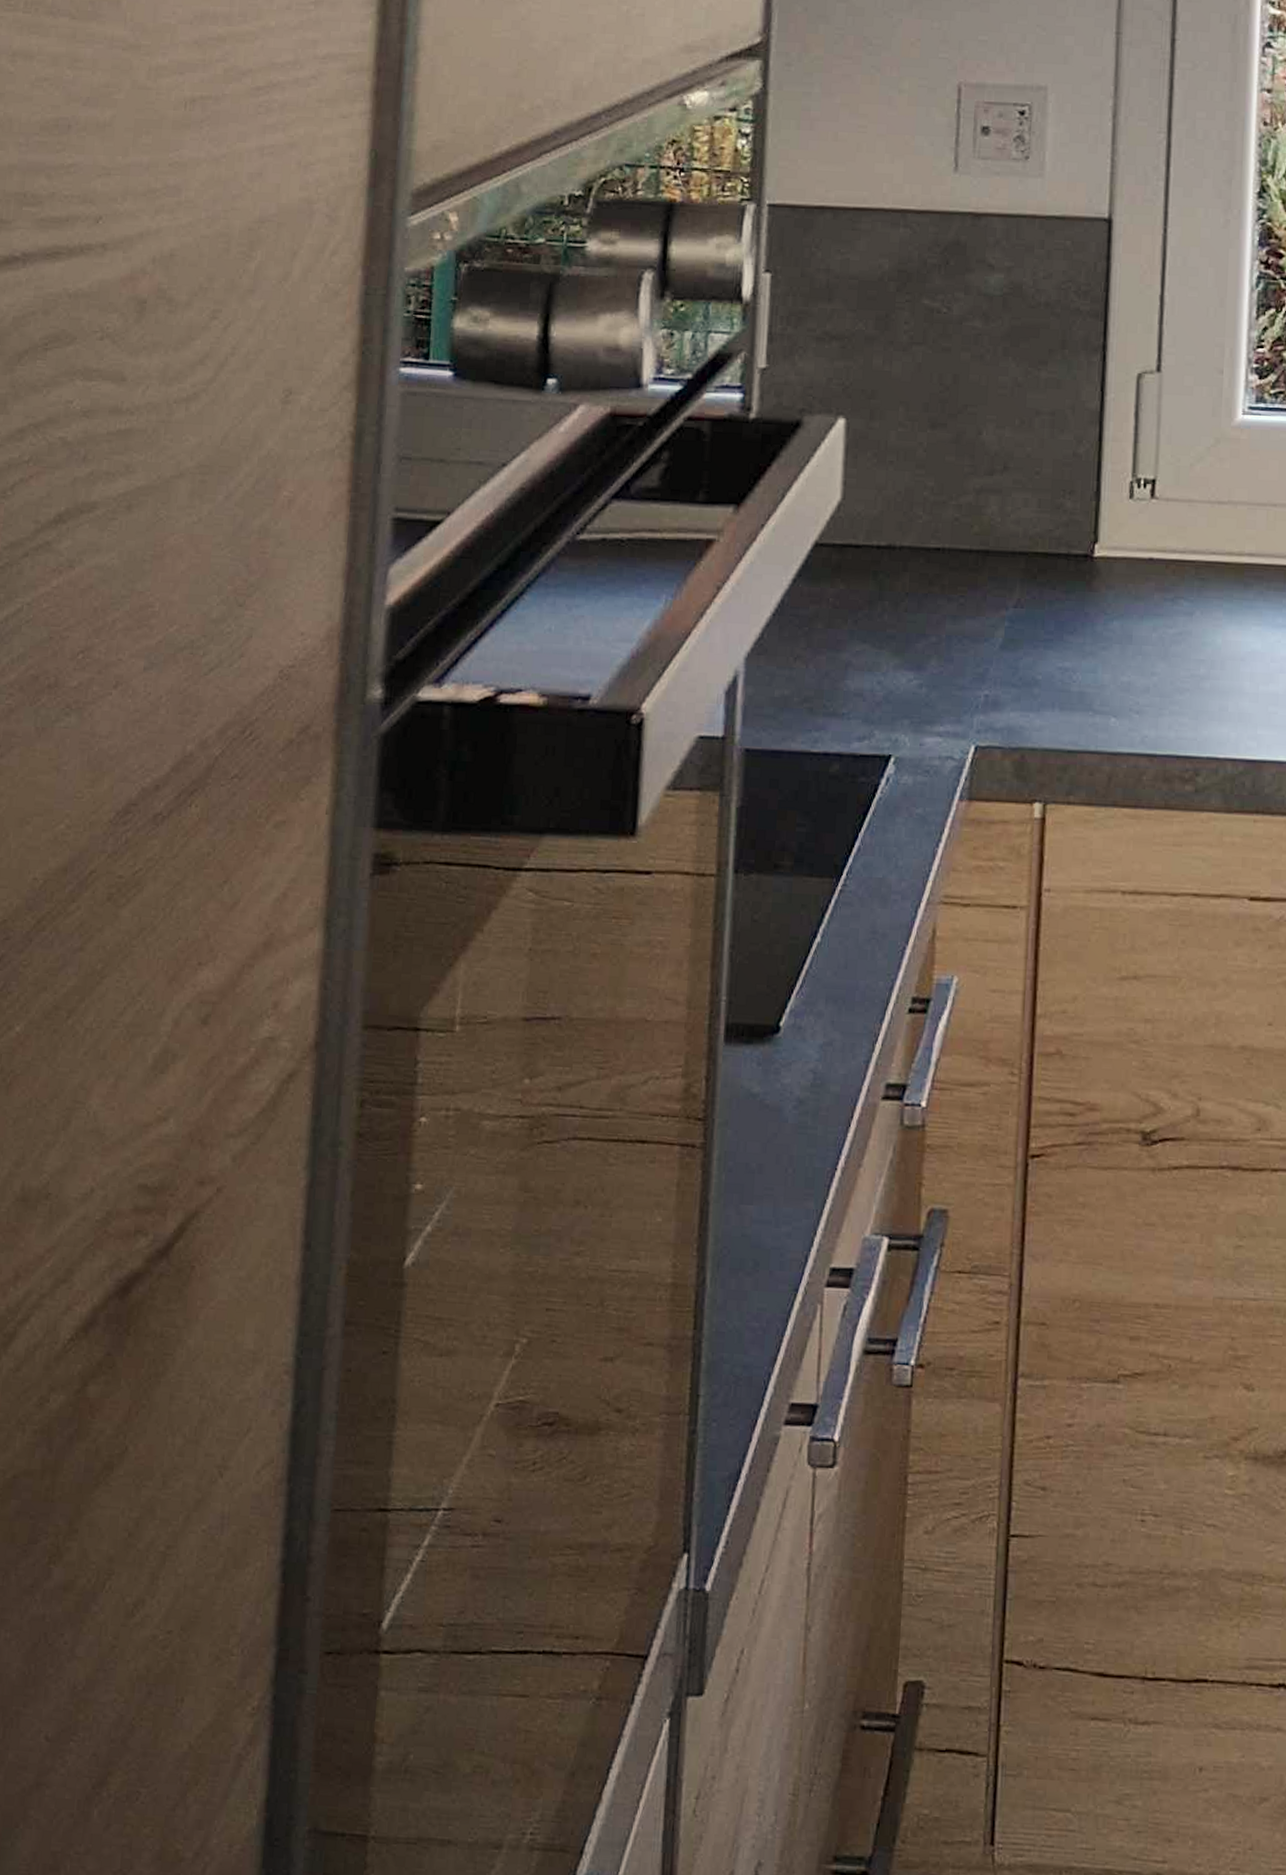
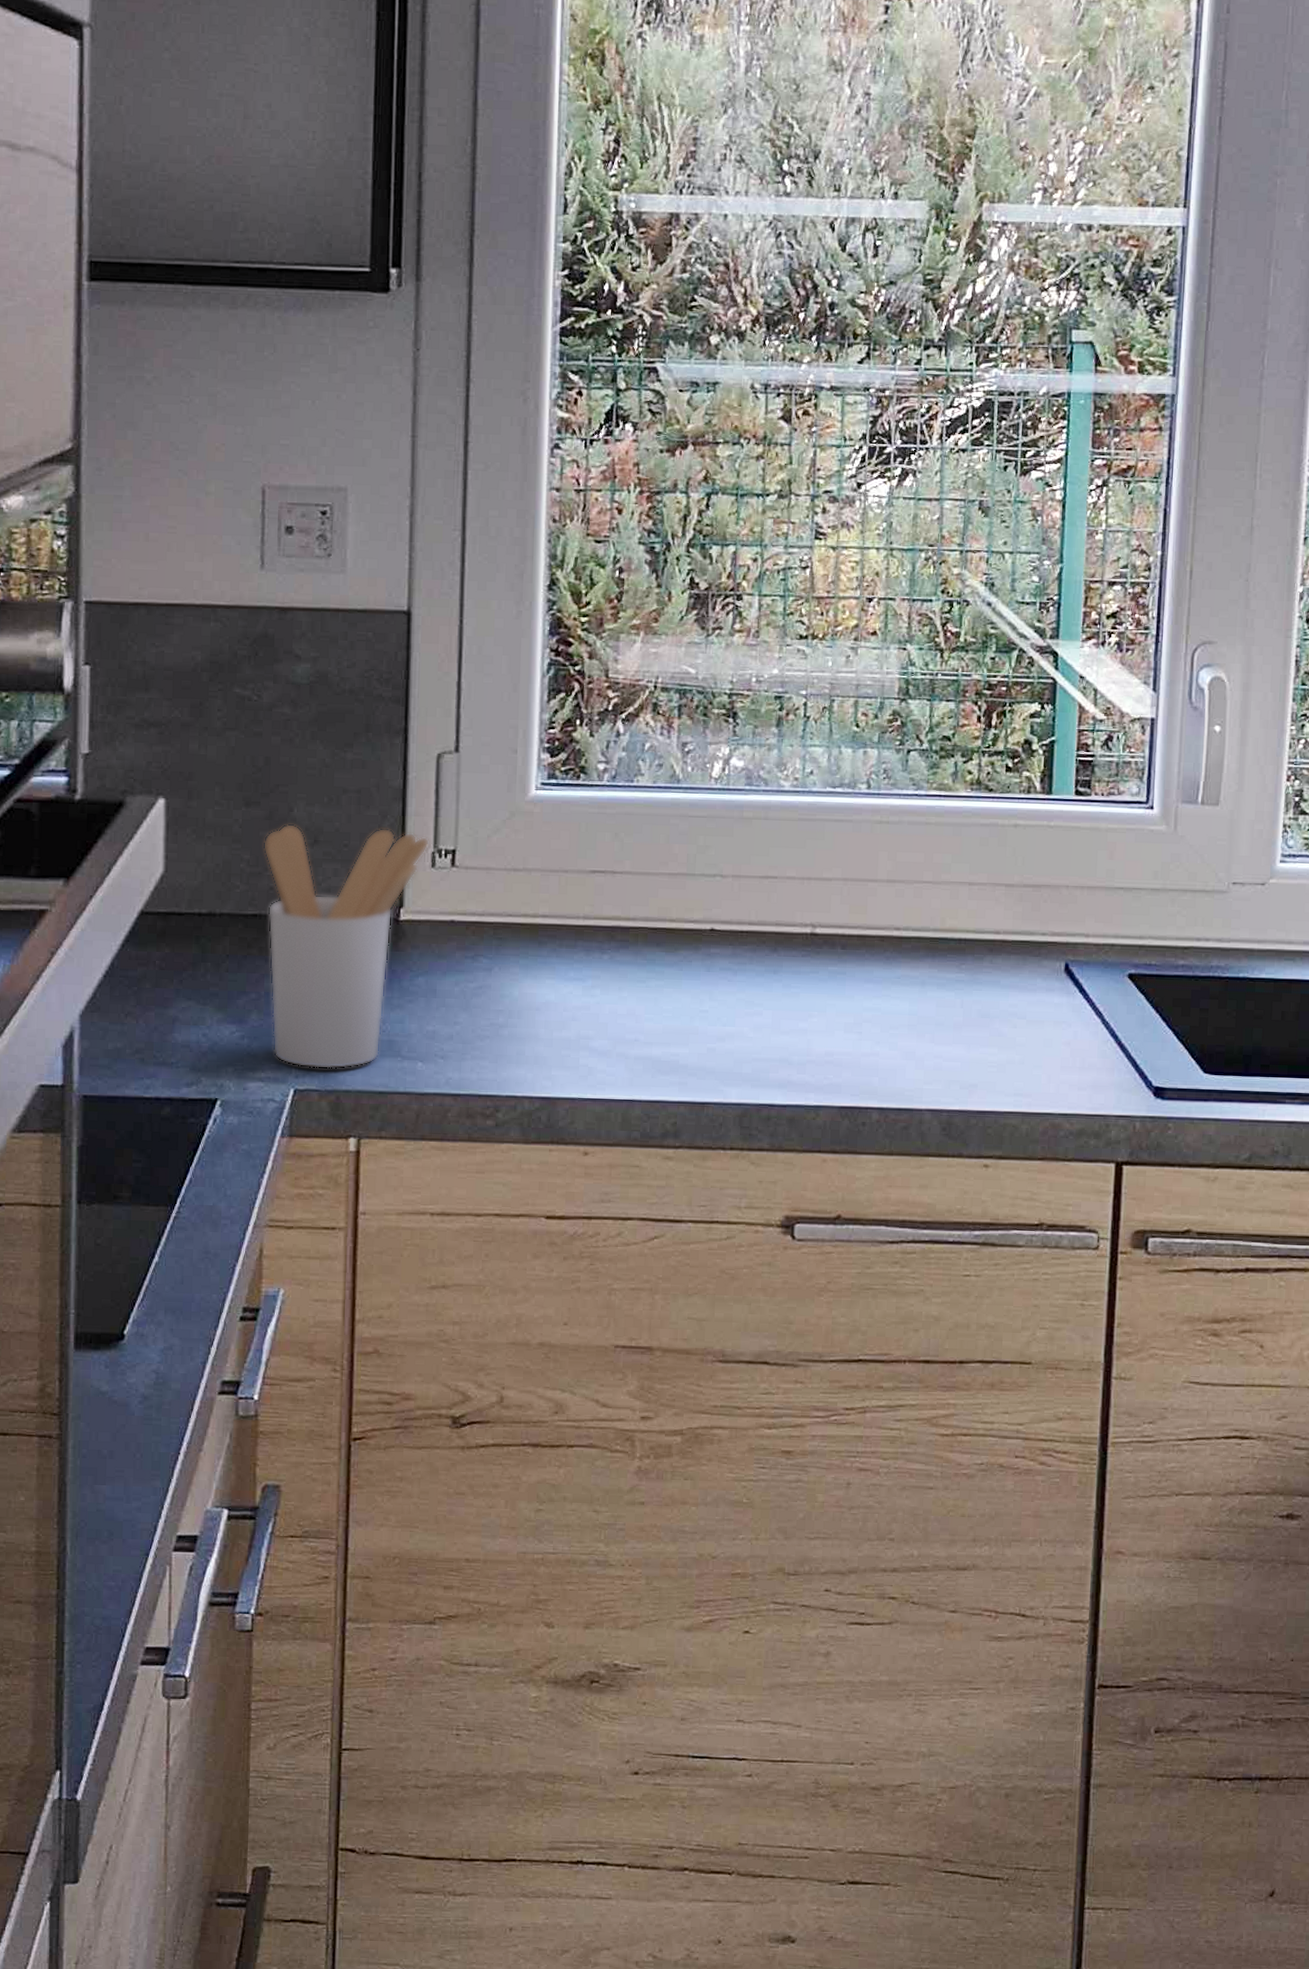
utensil holder: none [948,447,1128,724] -> present [263,823,430,1070]

